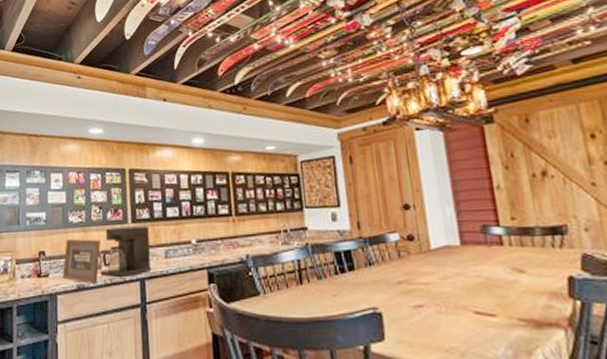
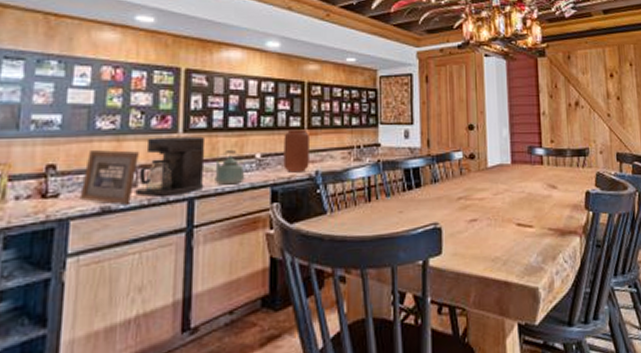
kettle: none [159,237,185,268] -> present [215,150,245,185]
vase: none [214,216,240,257] -> present [283,129,309,173]

